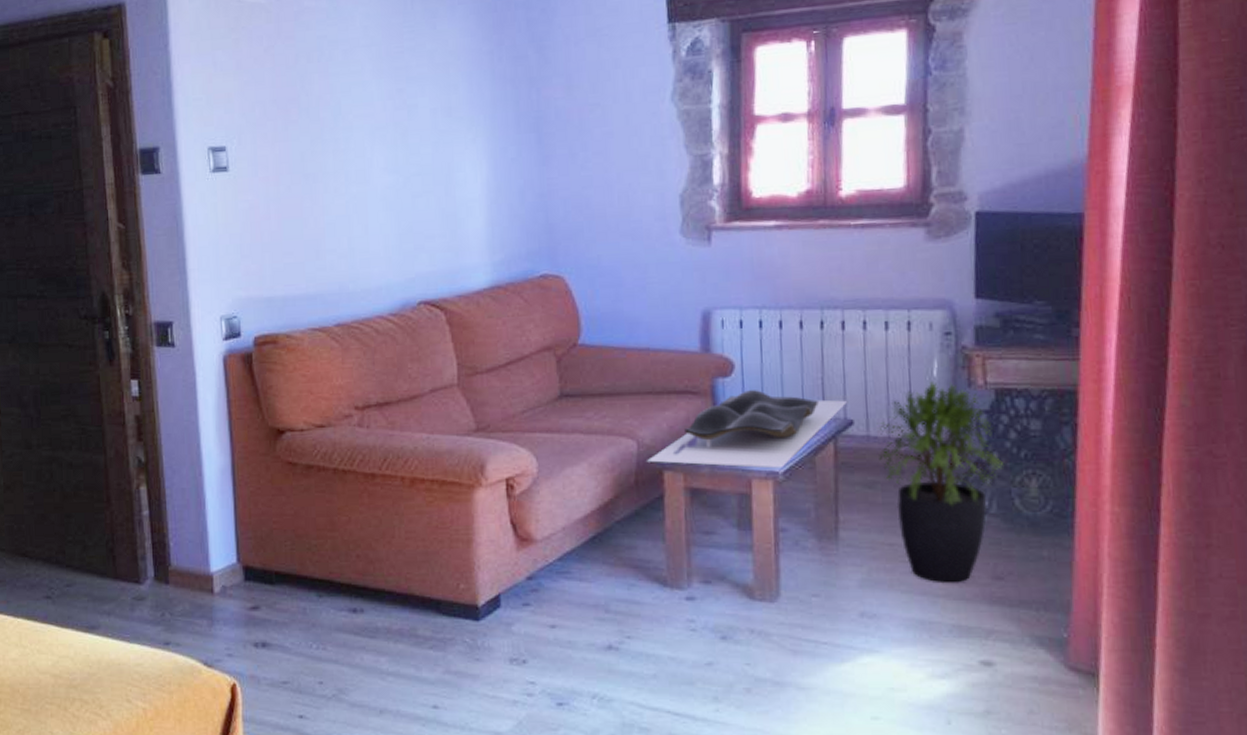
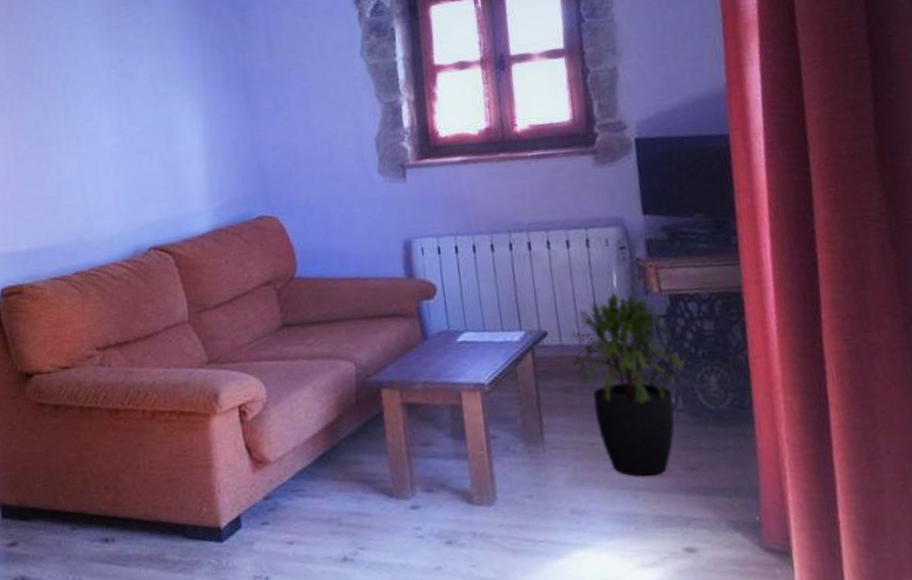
throw blanket: present [647,390,848,469] -> none [365,309,541,382]

